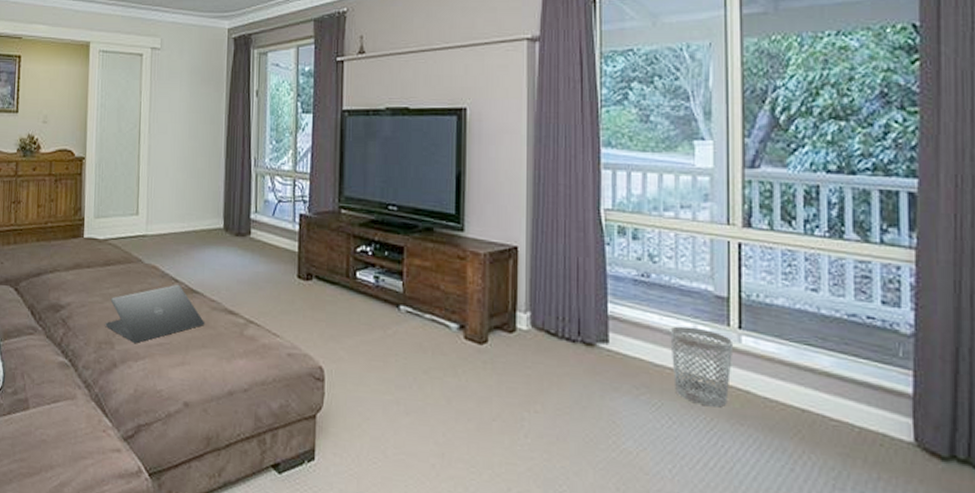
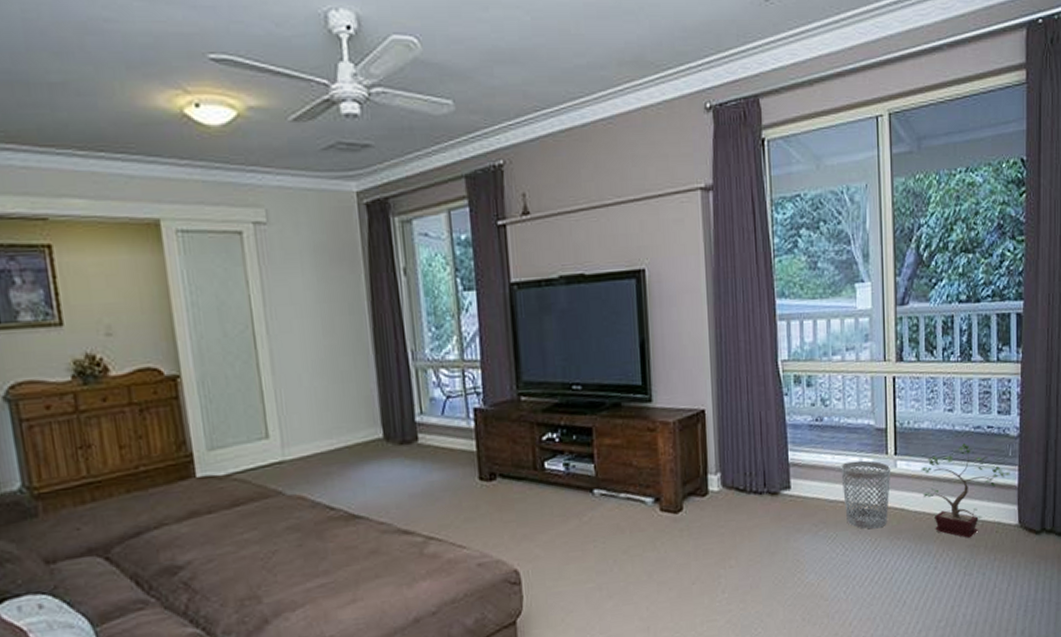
laptop: present [105,284,205,344] -> none [245,512,376,592]
potted plant: none [773,329,901,444] -> present [921,442,1010,538]

